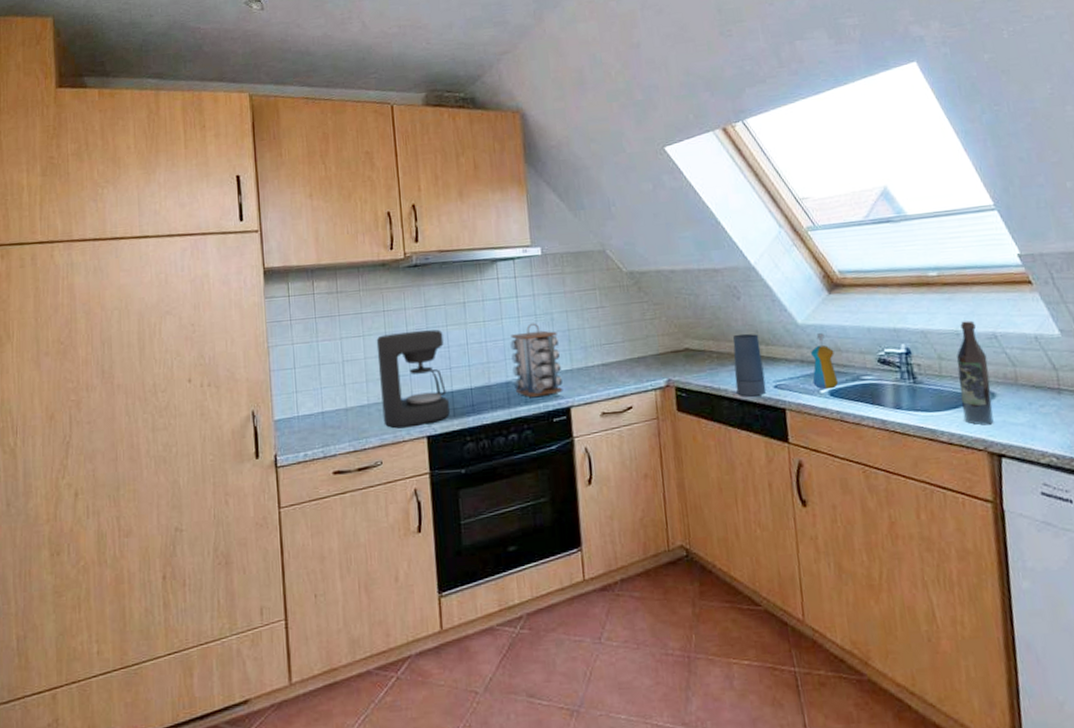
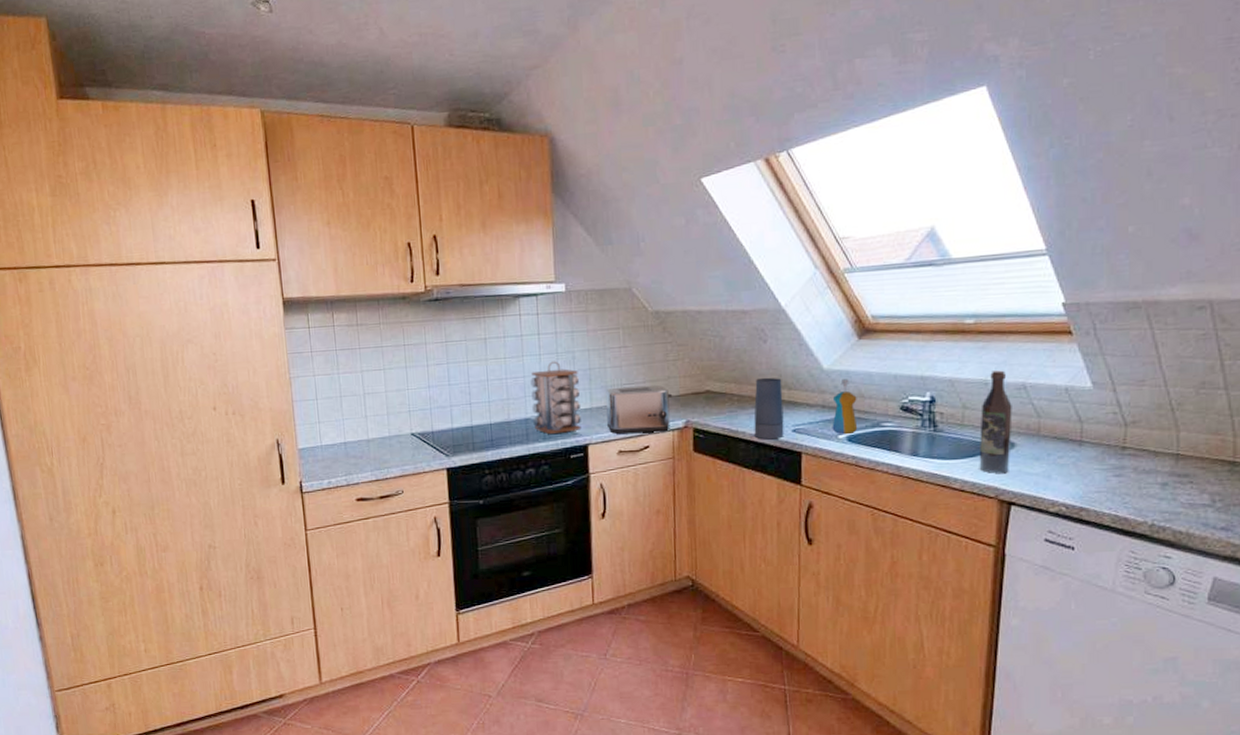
coffee maker: present [376,329,450,429] -> none [397,365,469,460]
toaster: none [585,344,653,396] -> present [605,385,673,435]

